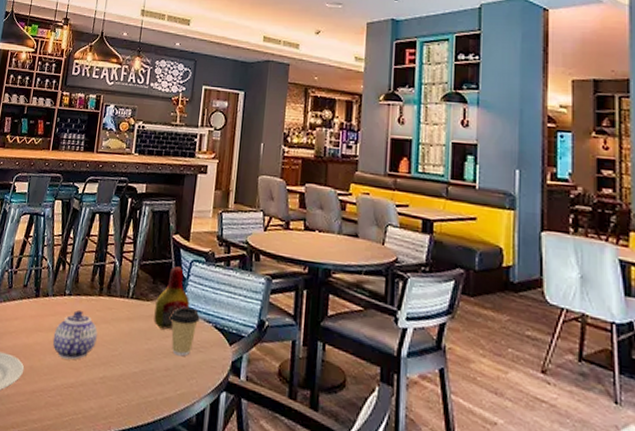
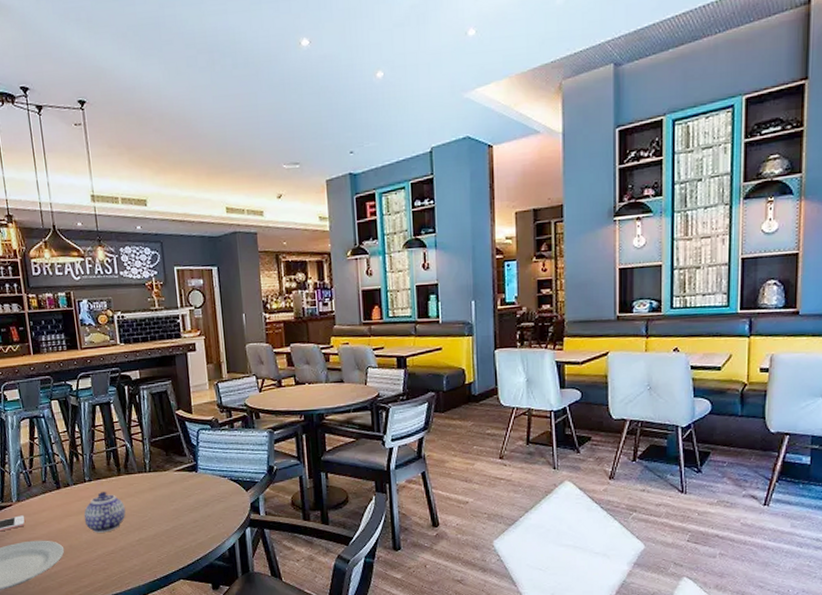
bottle: present [153,266,190,330] -> none [172,437,205,491]
coffee cup: present [170,306,200,357] -> none [189,468,216,509]

